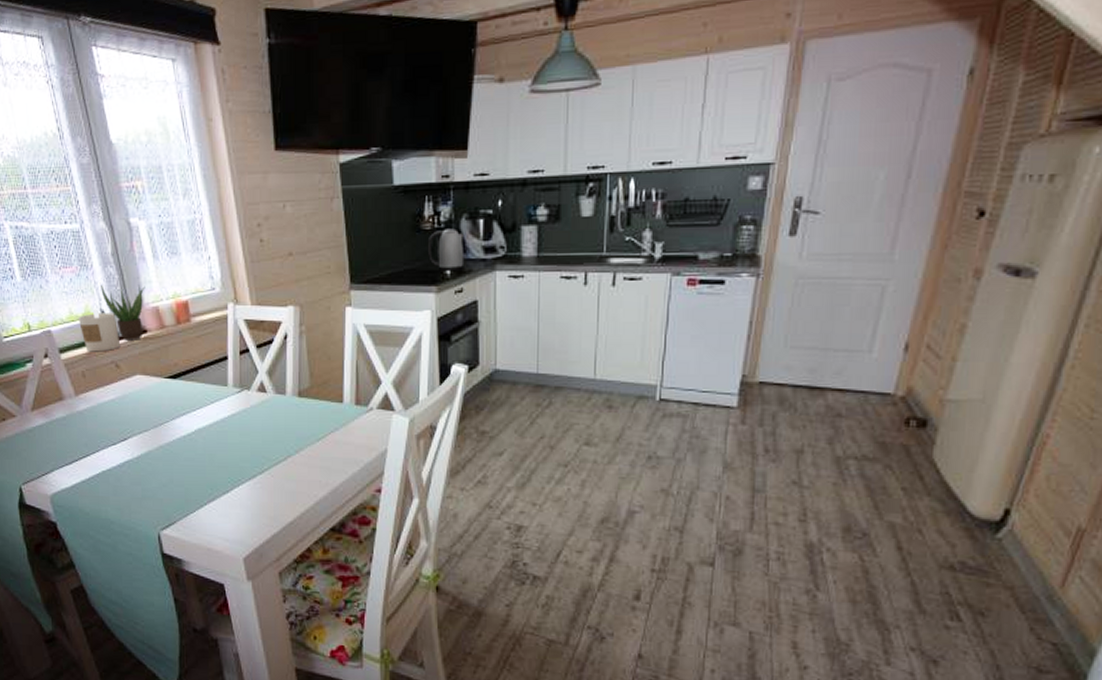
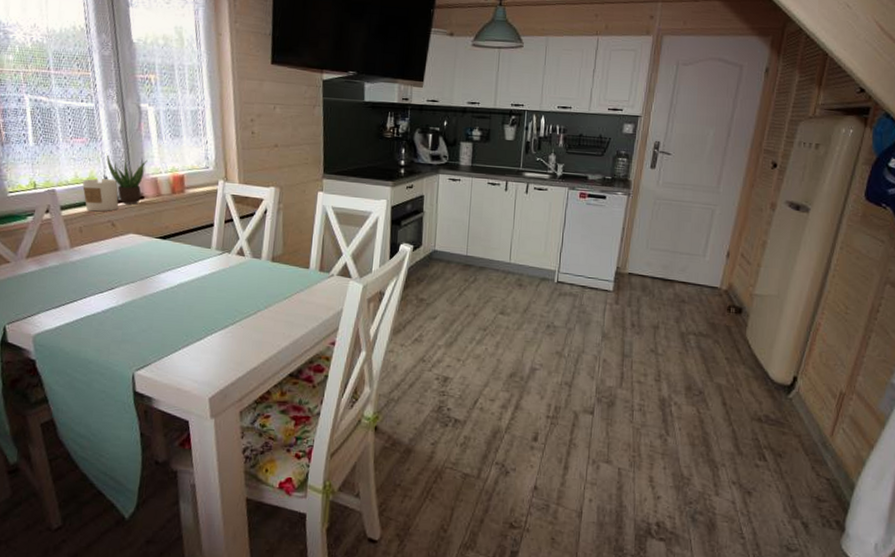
kettle: present [427,228,465,272] -> none [387,138,416,172]

